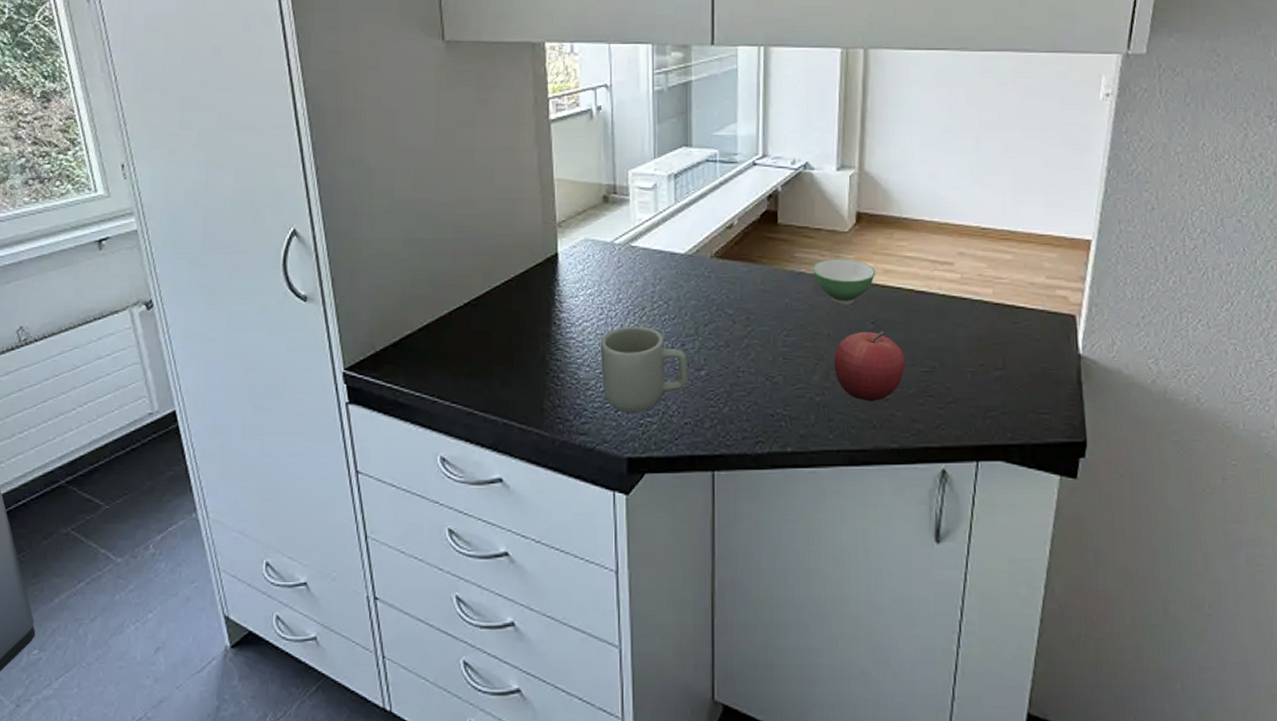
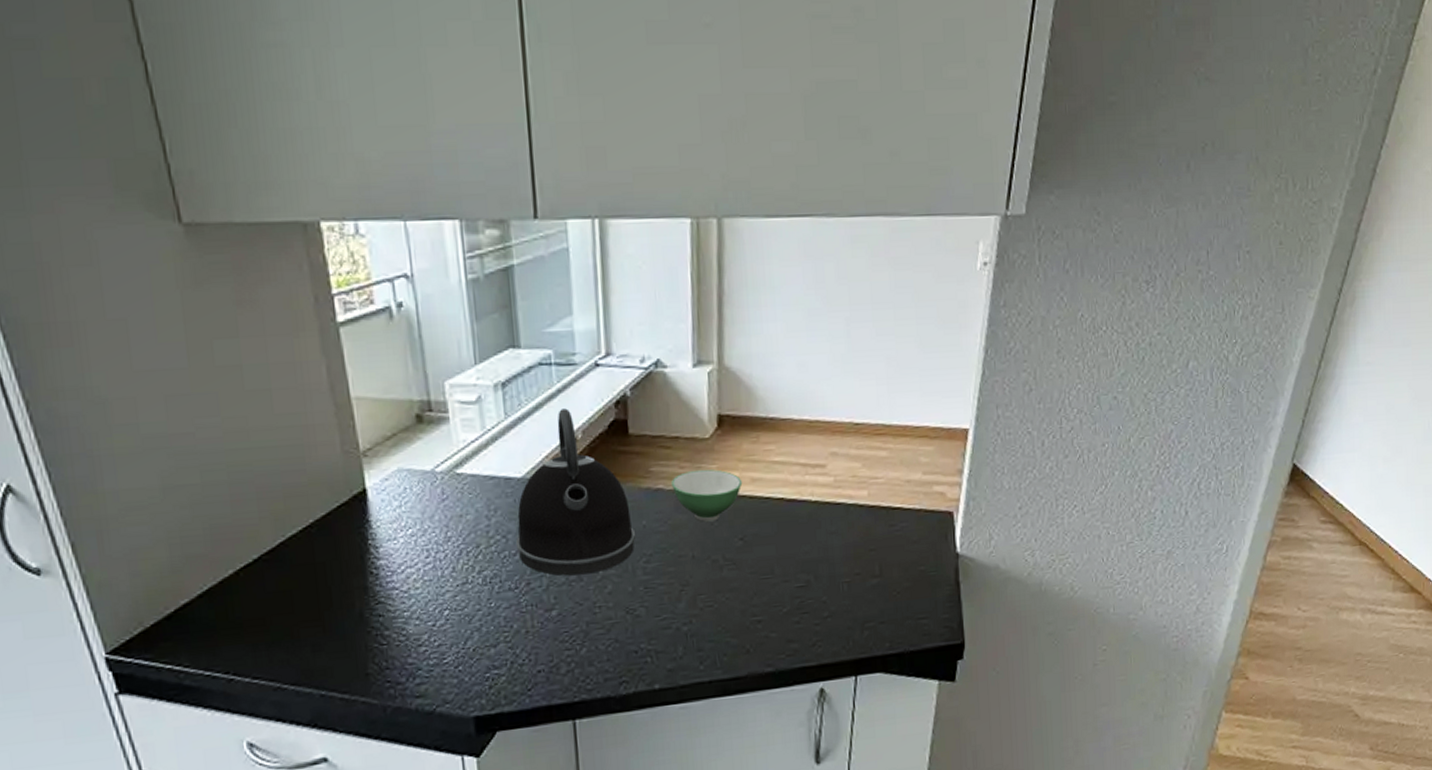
mug: present [600,326,688,413] -> none [429,566,537,667]
kettle: none [675,198,779,341] -> present [515,408,636,576]
fruit: present [833,331,905,401] -> none [700,547,778,625]

